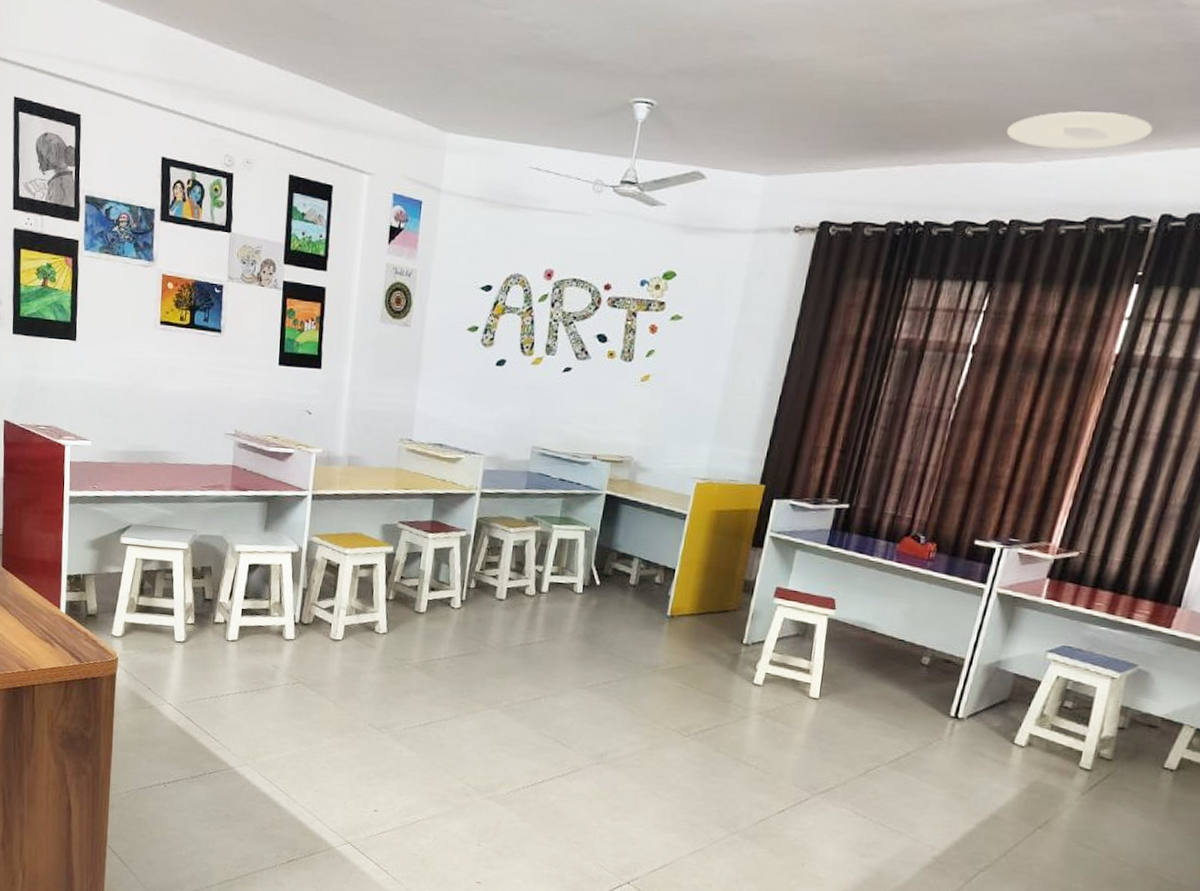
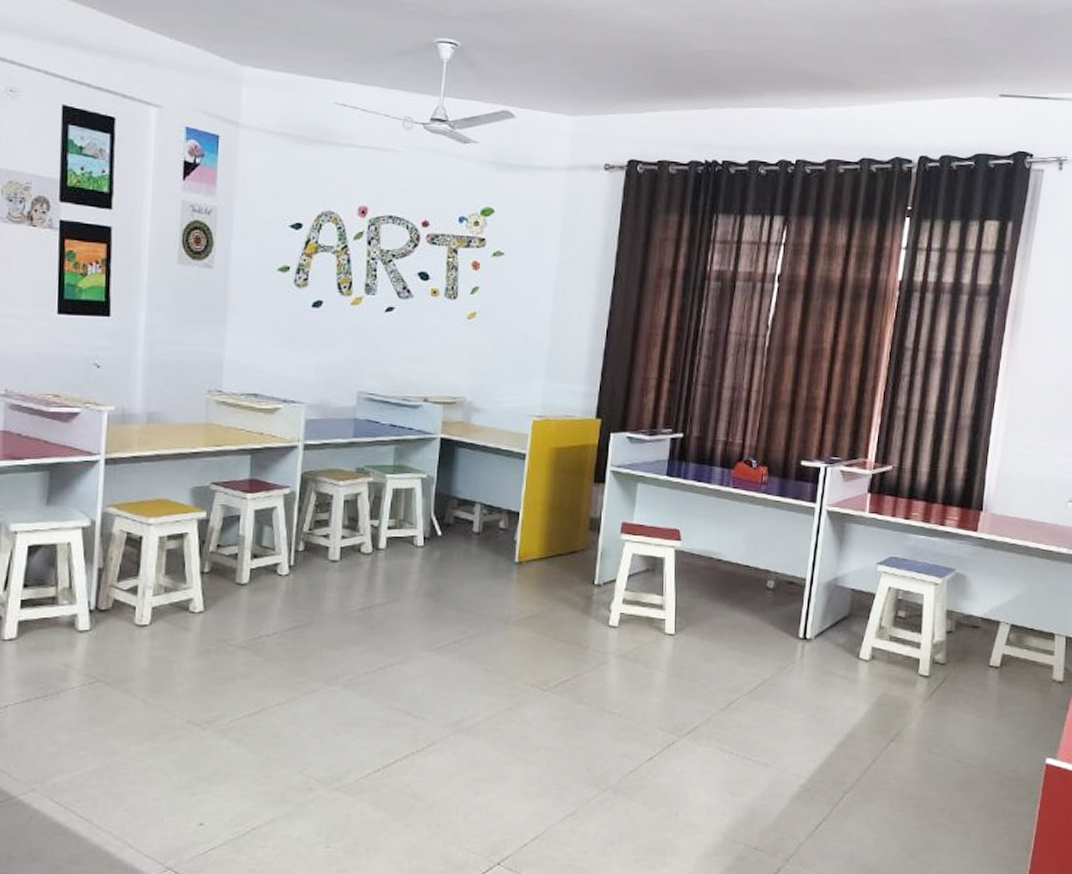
ceiling light: present [1007,111,1153,150] -> none [784,64,903,98]

